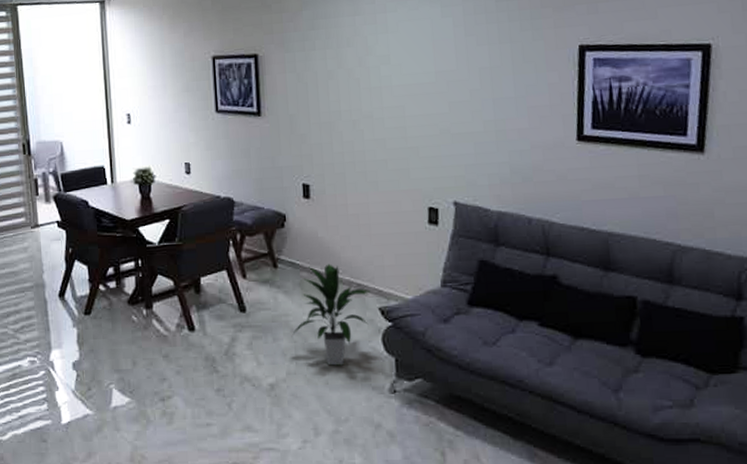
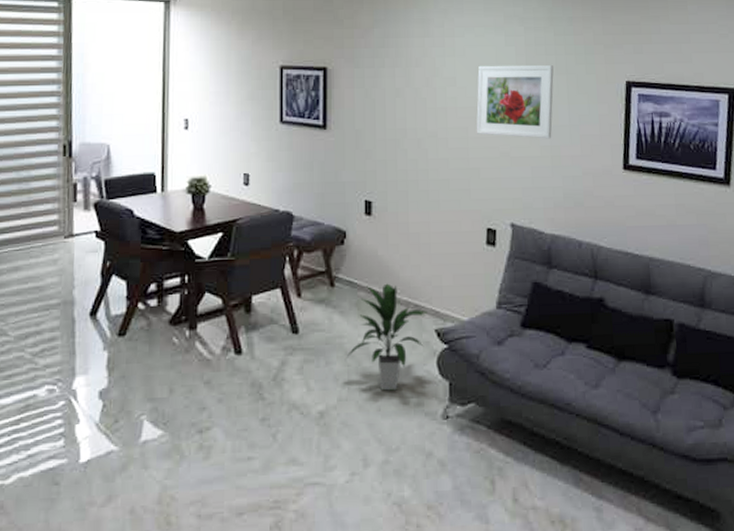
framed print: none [412,34,496,113] -> present [476,64,554,139]

